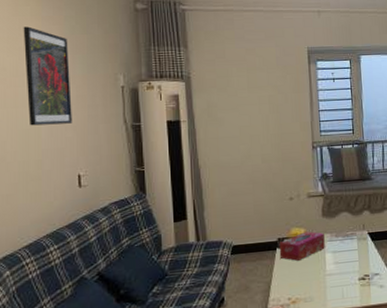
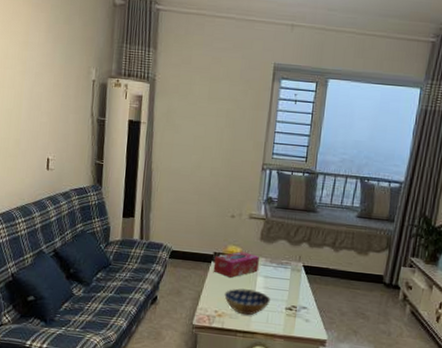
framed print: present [23,26,72,126] -> none [12,11,52,109]
bowl: none [295,267,342,296] -> present [224,288,270,316]

